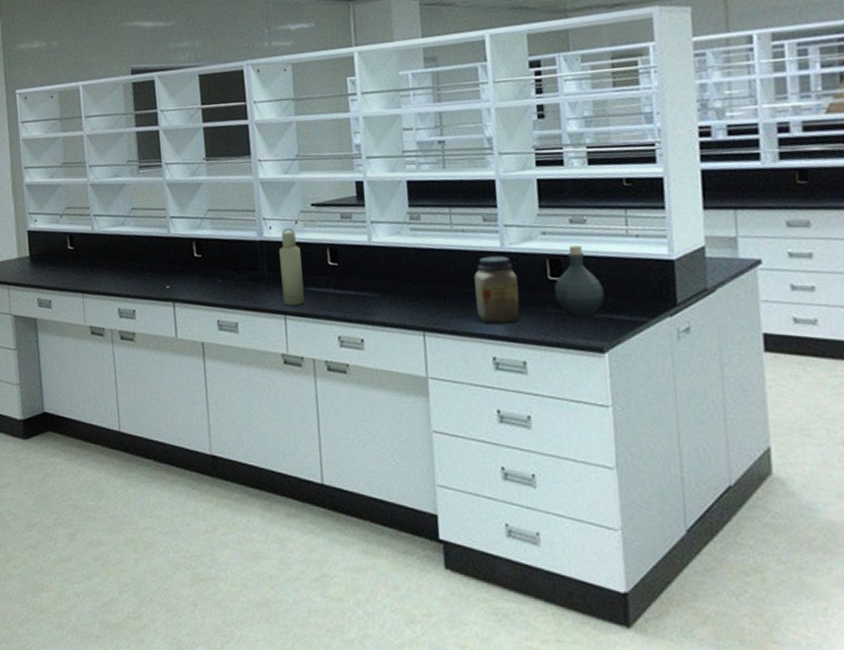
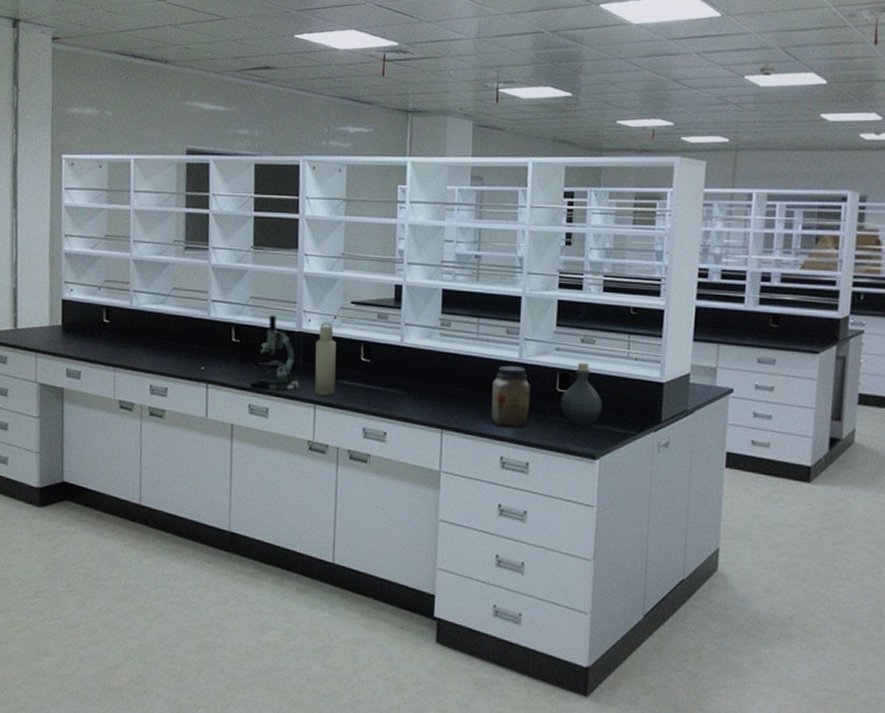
microscope: none [217,225,267,305] -> present [250,315,300,390]

